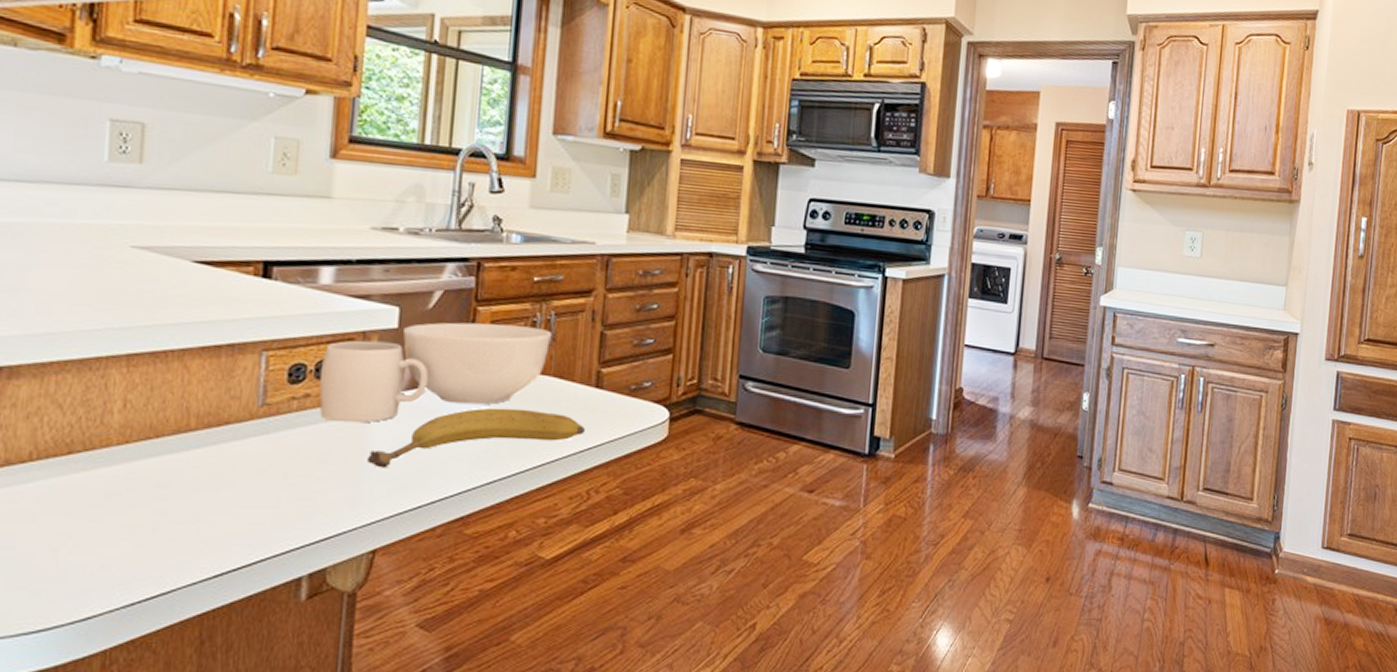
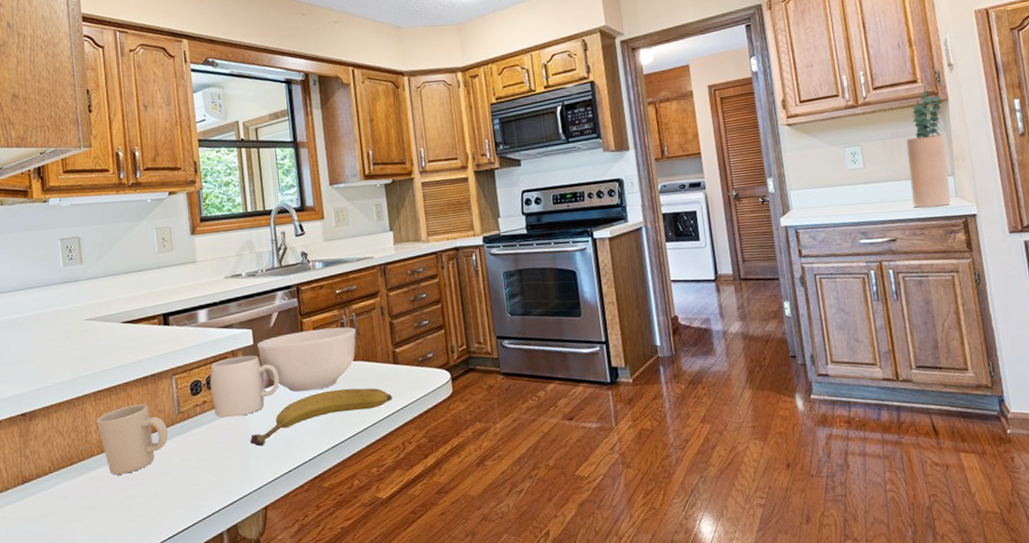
mug: none [123,382,242,479] -> present [96,404,169,475]
vase: none [1240,180,1293,319] -> present [905,86,951,209]

